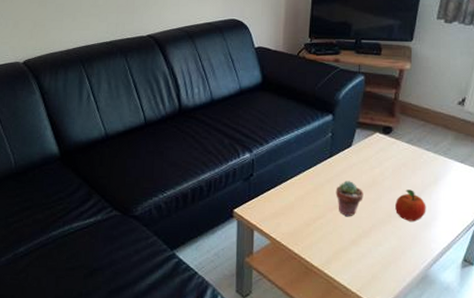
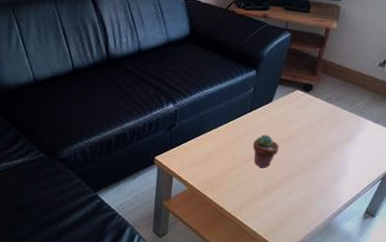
fruit: present [395,189,426,222] -> none [307,145,337,175]

